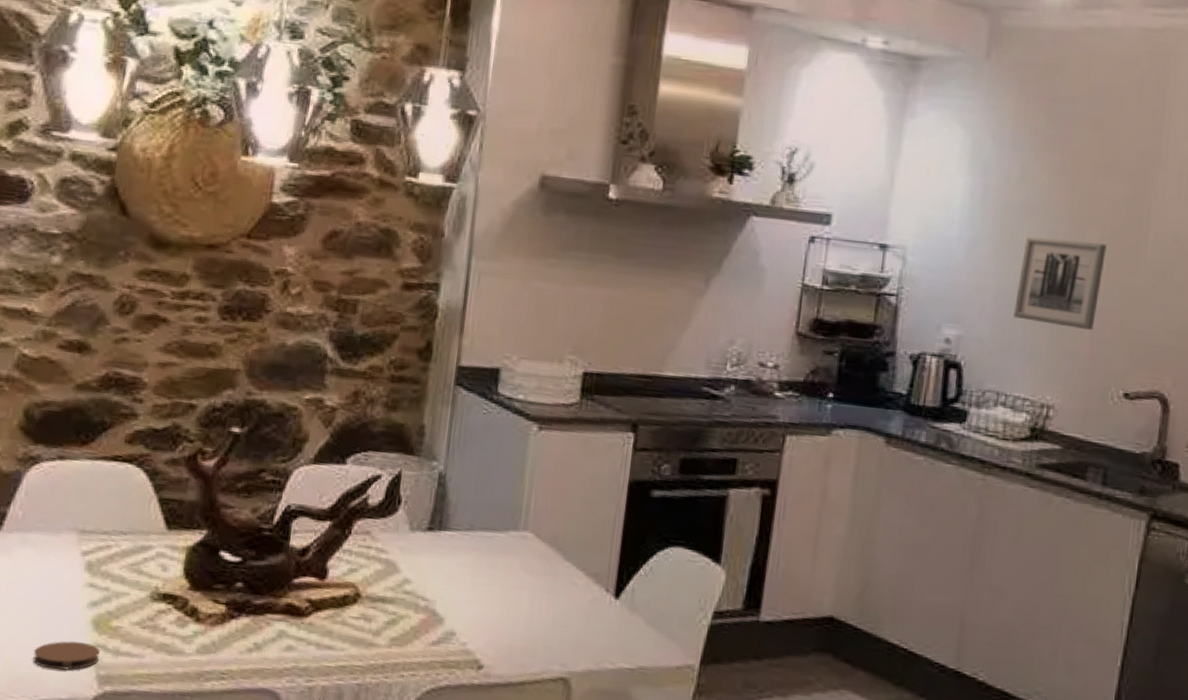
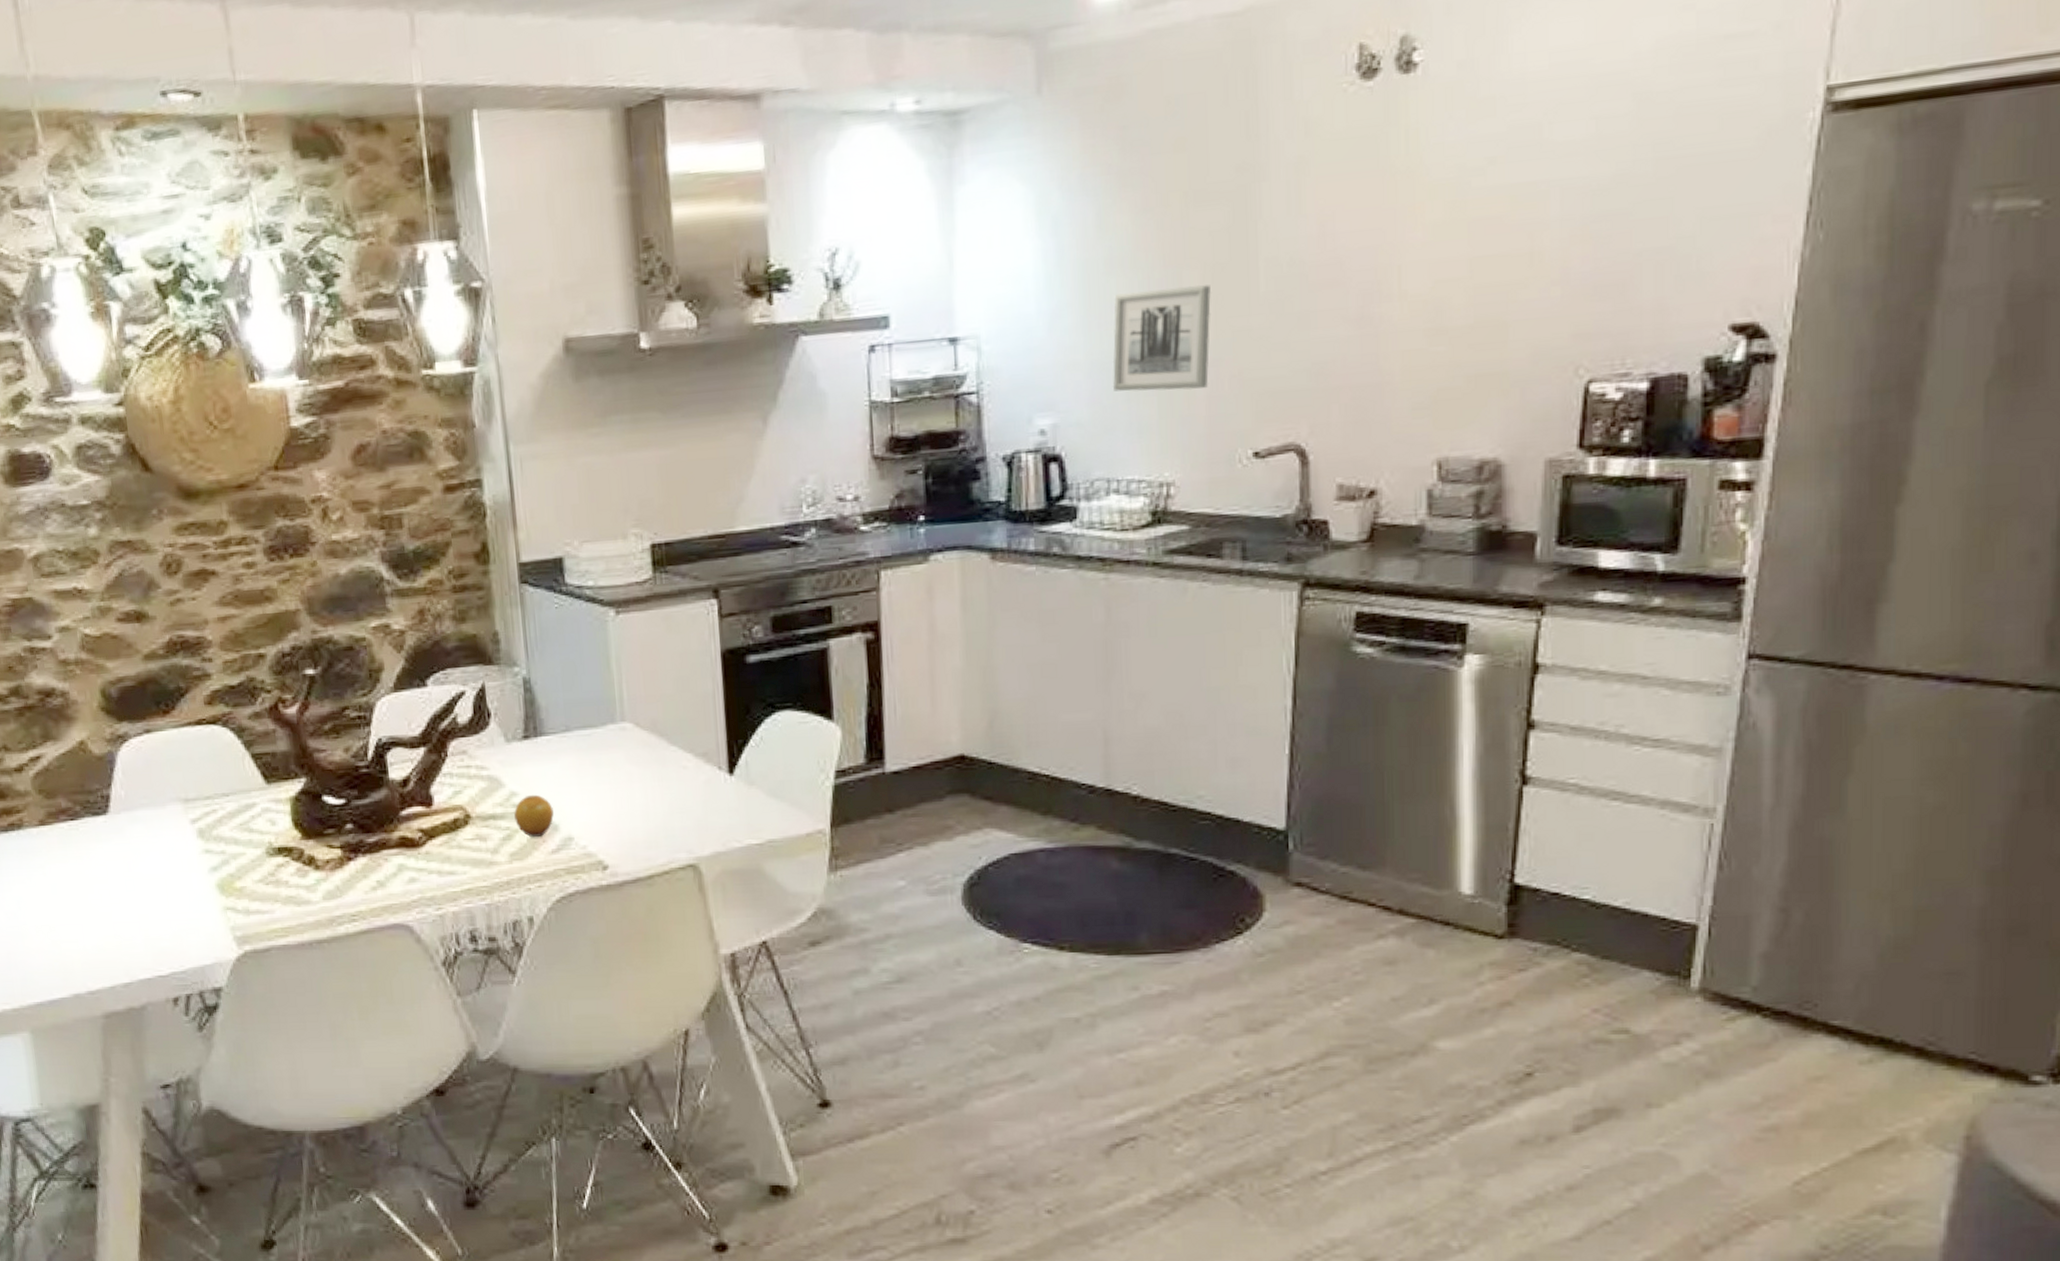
coaster: present [33,641,100,670] -> none [169,908,232,938]
fruit: none [402,584,442,628] -> present [513,794,554,838]

